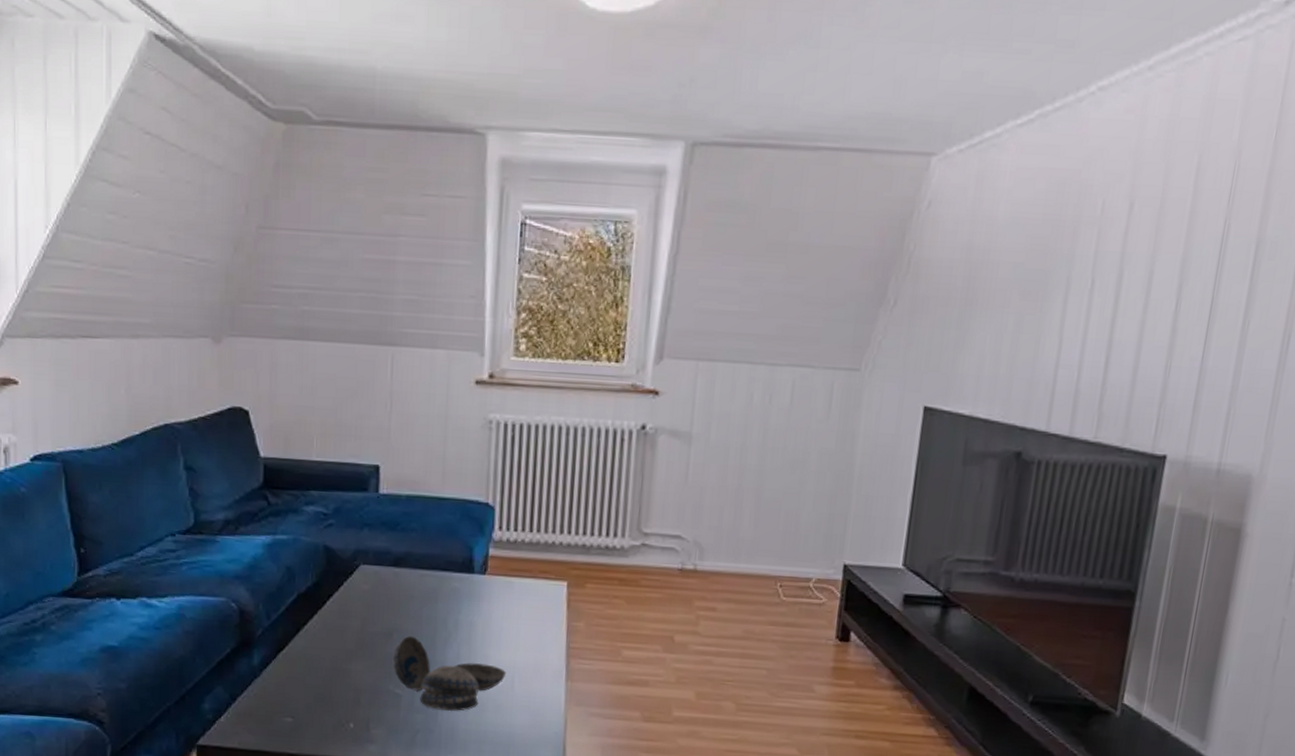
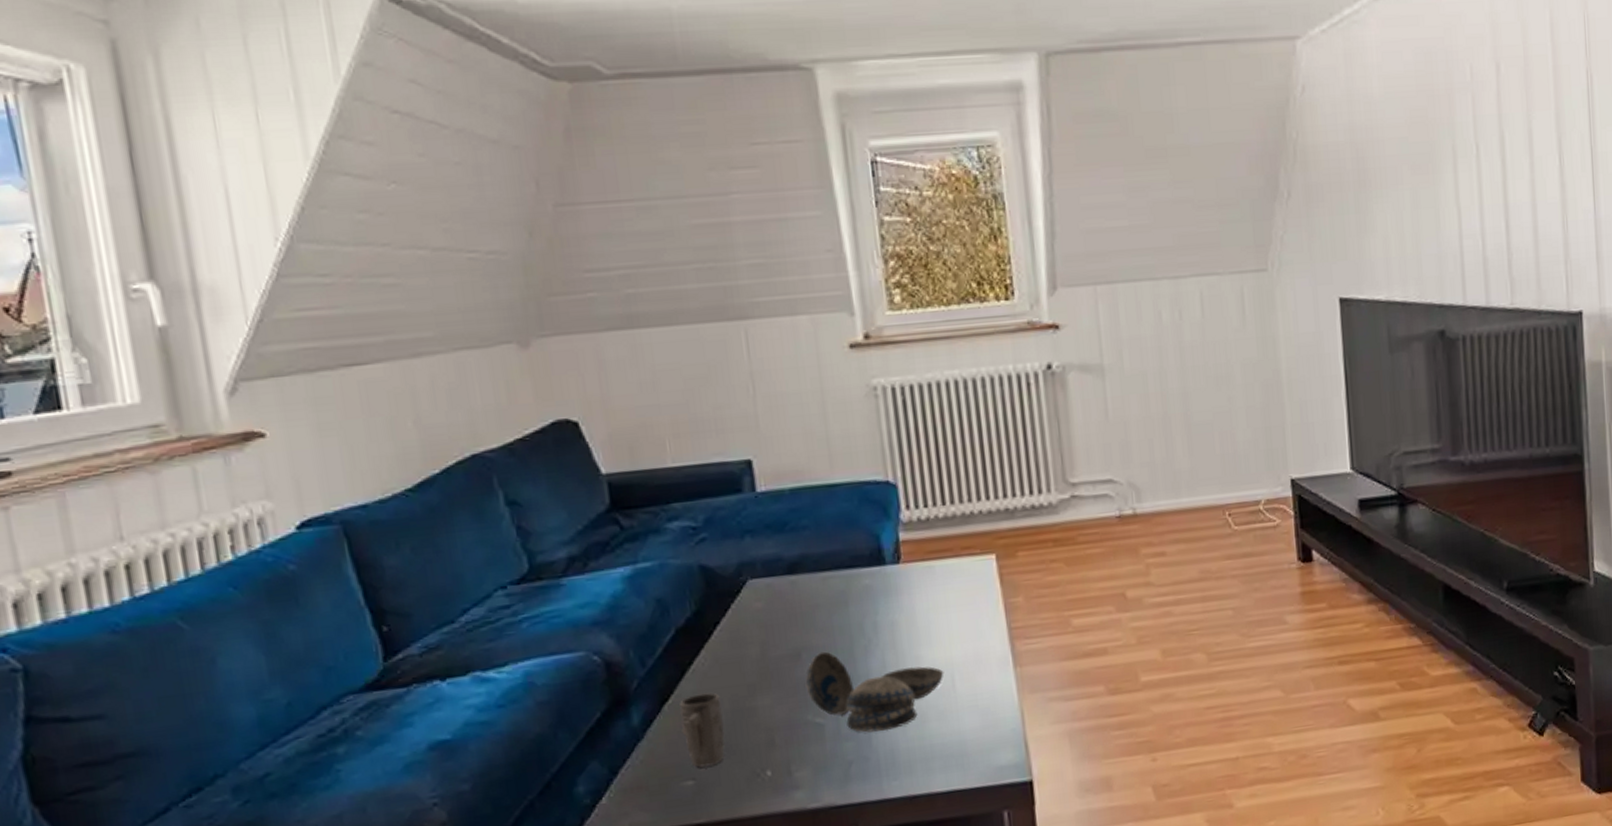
mug: none [289,650,324,710] -> present [679,692,725,768]

